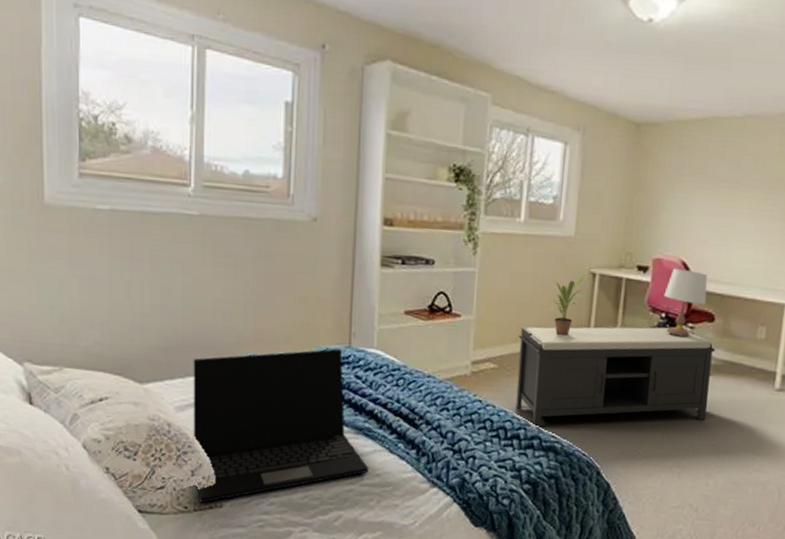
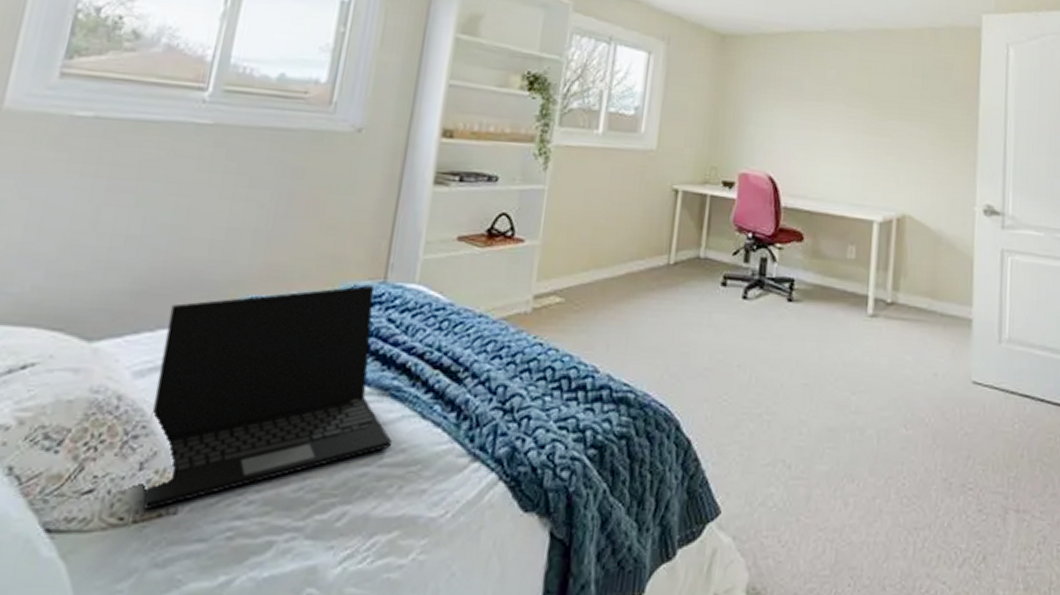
bench: present [515,326,716,428] -> none [583,248,805,375]
potted plant: present [549,275,587,336] -> none [626,192,669,262]
table lamp: present [664,268,708,337] -> none [750,183,795,258]

